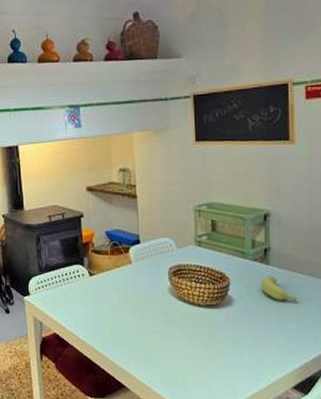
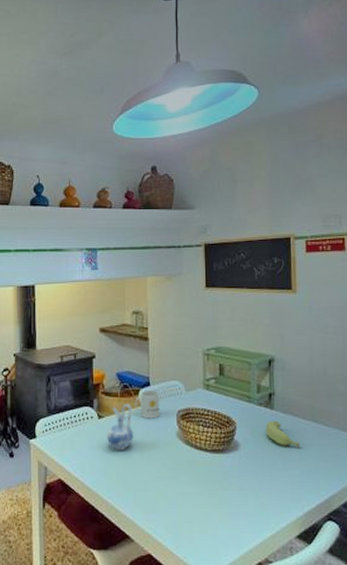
ceramic pitcher: none [99,261,126,306] -> present [107,404,134,450]
mug: none [125,248,151,276] -> present [135,391,160,419]

